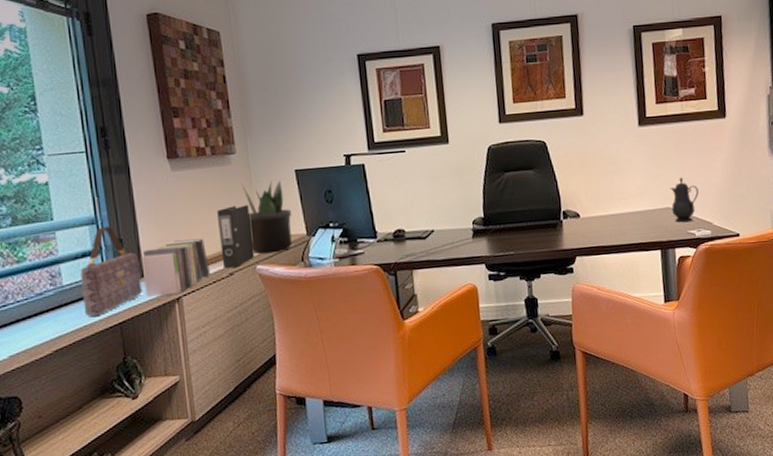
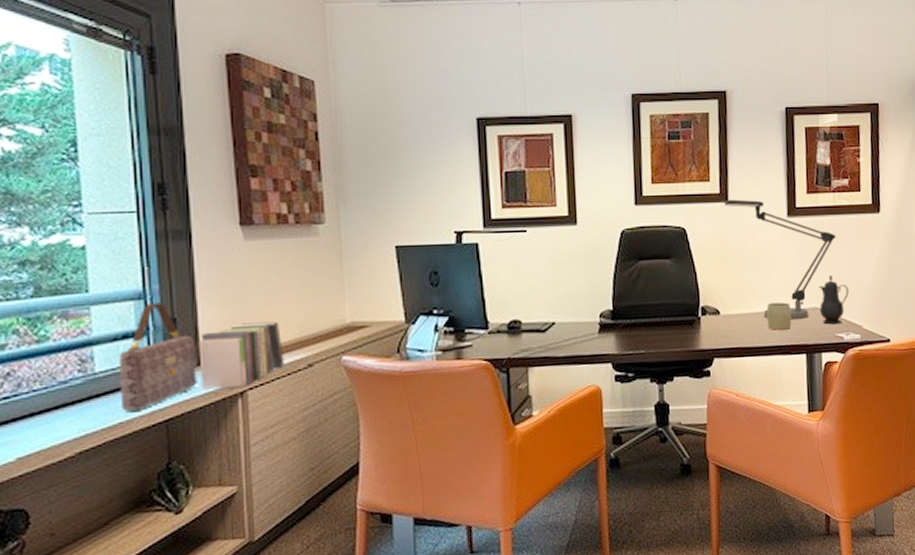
binder: present [217,204,255,269] -> none [298,284,341,359]
planter: present [241,180,292,253] -> none [329,257,389,342]
desk lamp: none [579,112,685,219] -> present [723,199,836,319]
mug: none [622,204,646,230] -> present [766,302,792,330]

